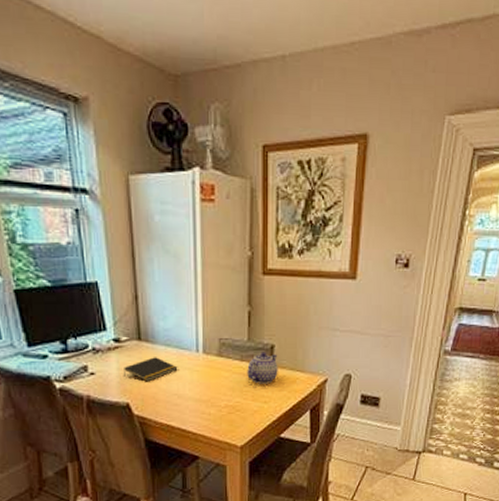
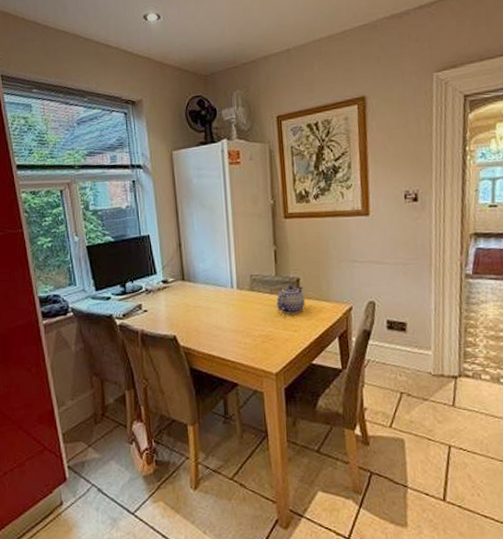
notepad: present [124,357,178,382] -> none [171,294,216,316]

